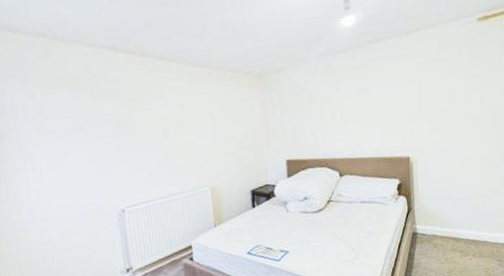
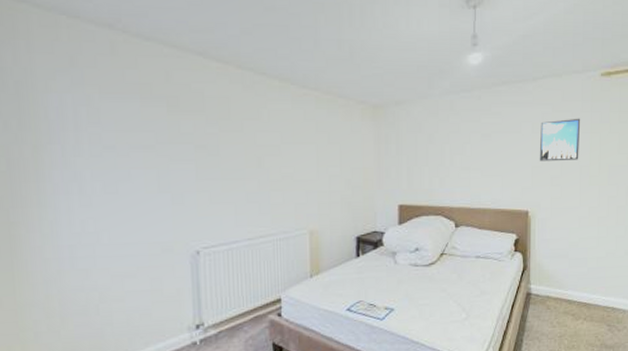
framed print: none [417,64,459,110] -> present [539,118,581,162]

